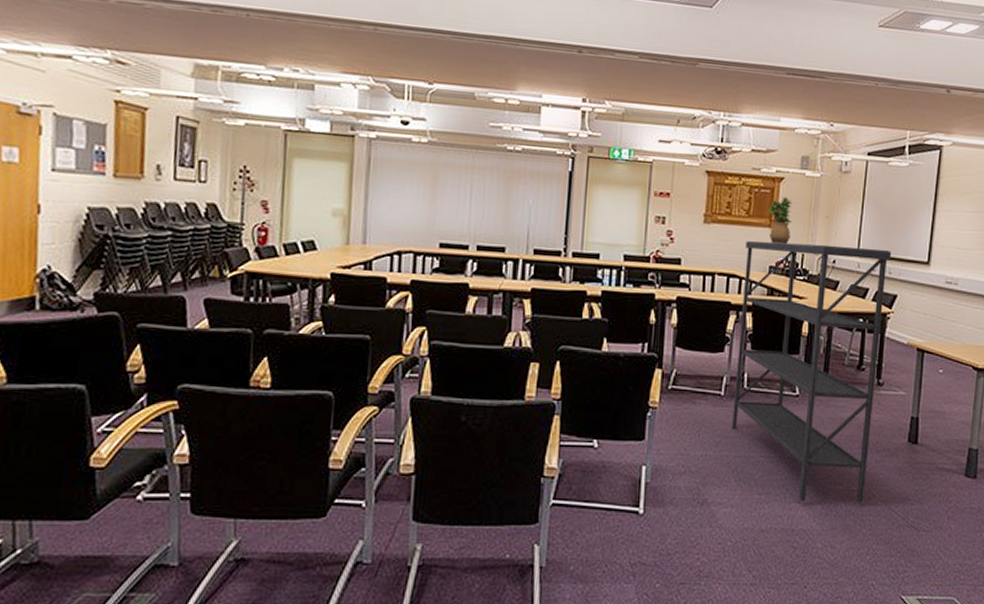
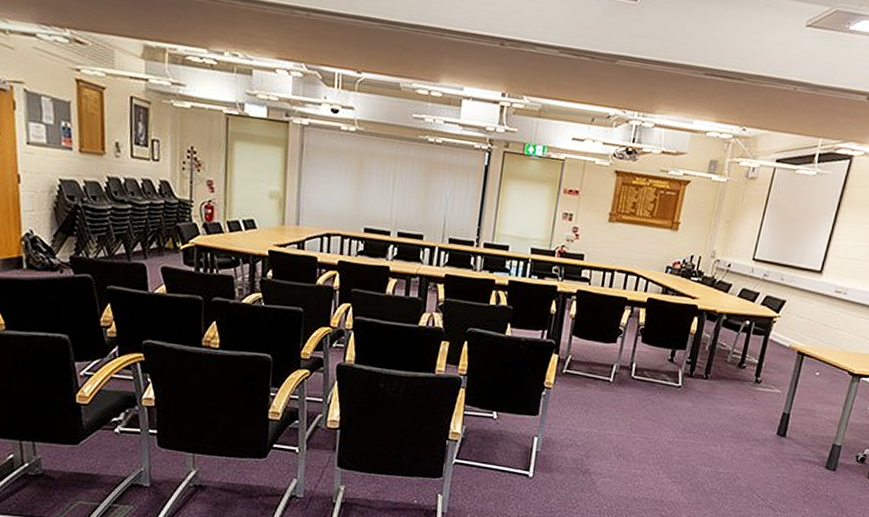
shelving unit: present [732,240,892,503] -> none [617,241,787,484]
potted plant: present [768,196,792,244] -> none [670,199,696,246]

